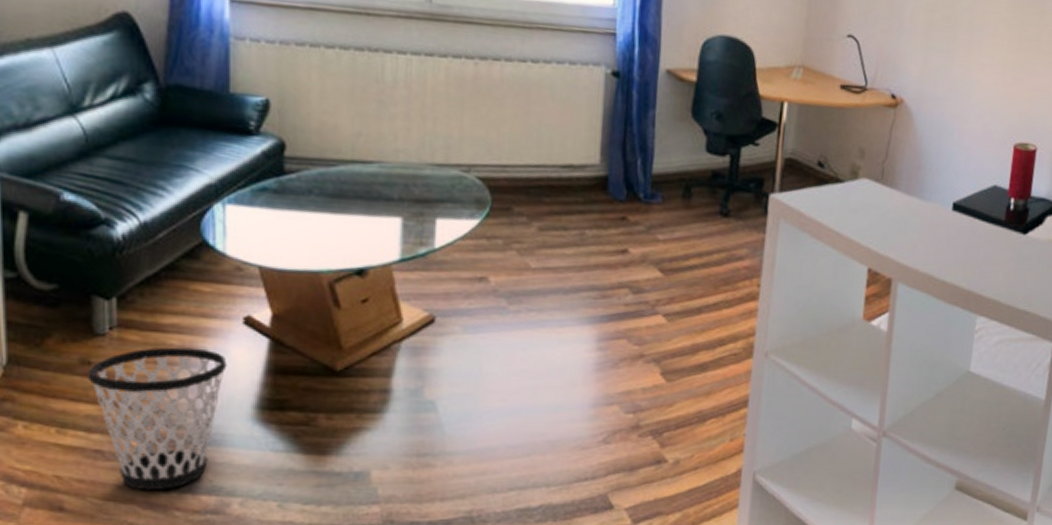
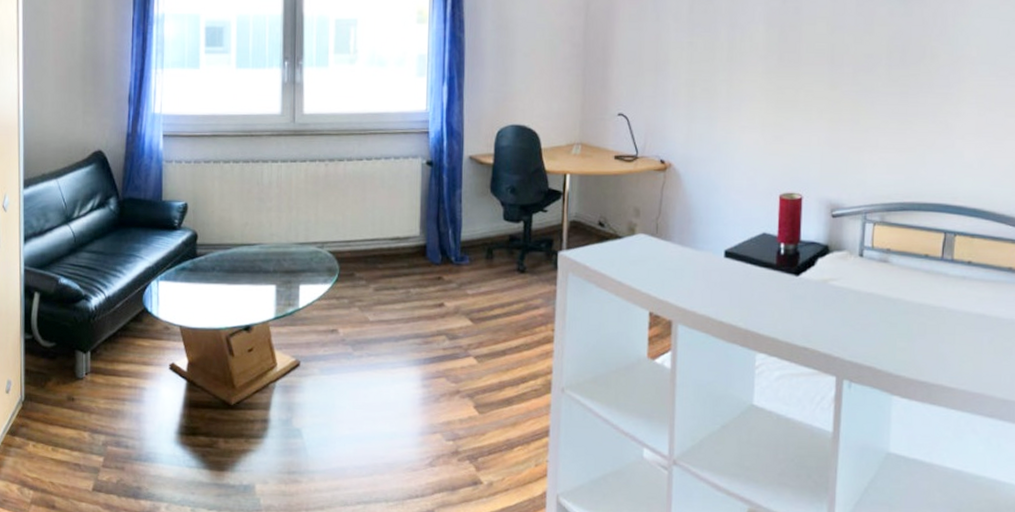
wastebasket: present [88,347,227,490] -> none [72,387,159,495]

